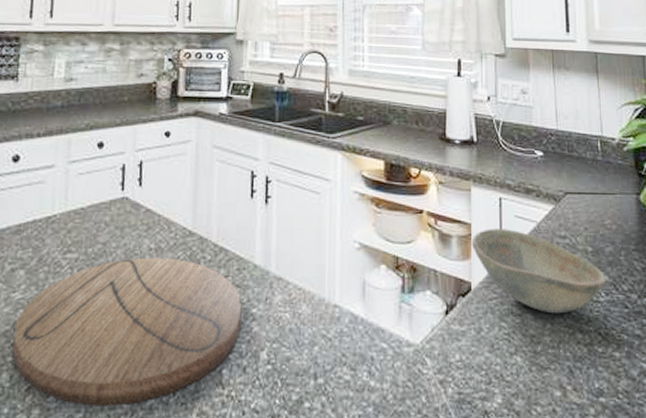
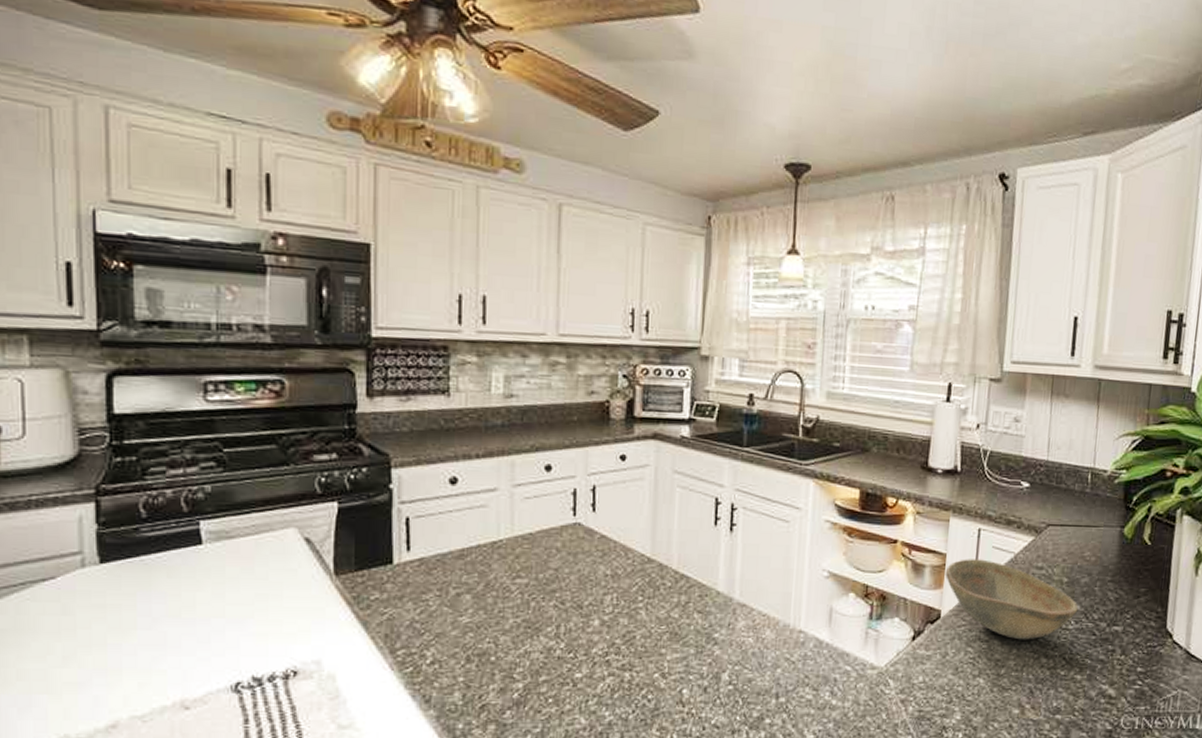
cutting board: present [12,257,242,406] -> none [464,583,704,722]

